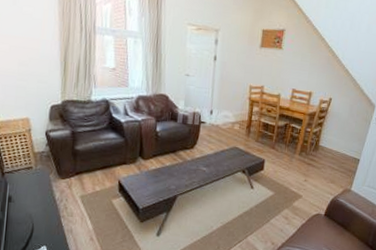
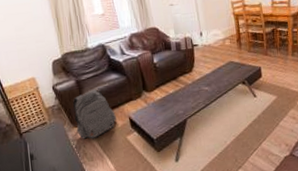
backpack: none [61,144,106,195] -> present [73,89,116,139]

